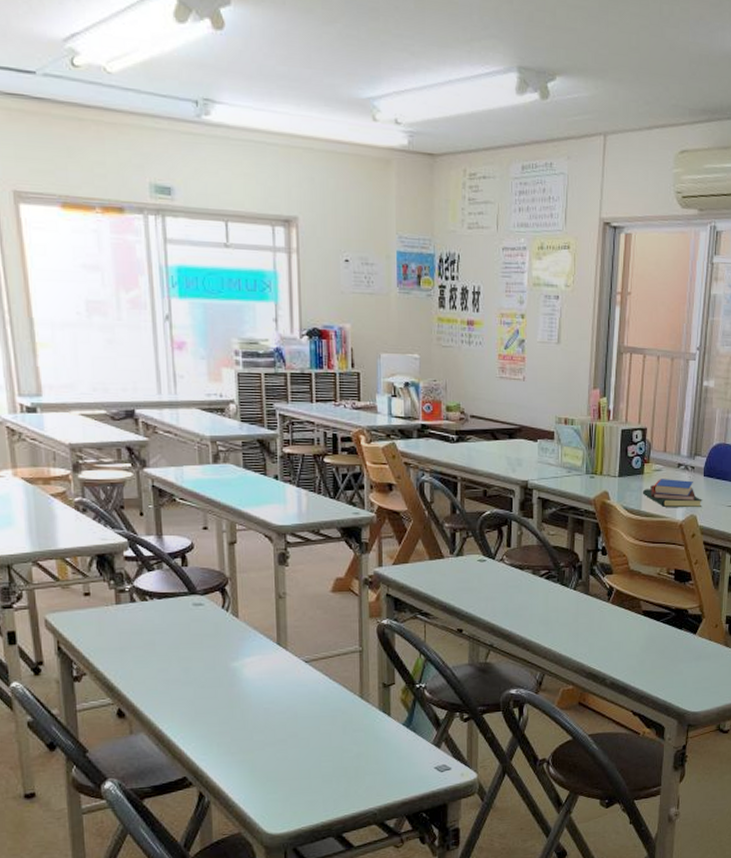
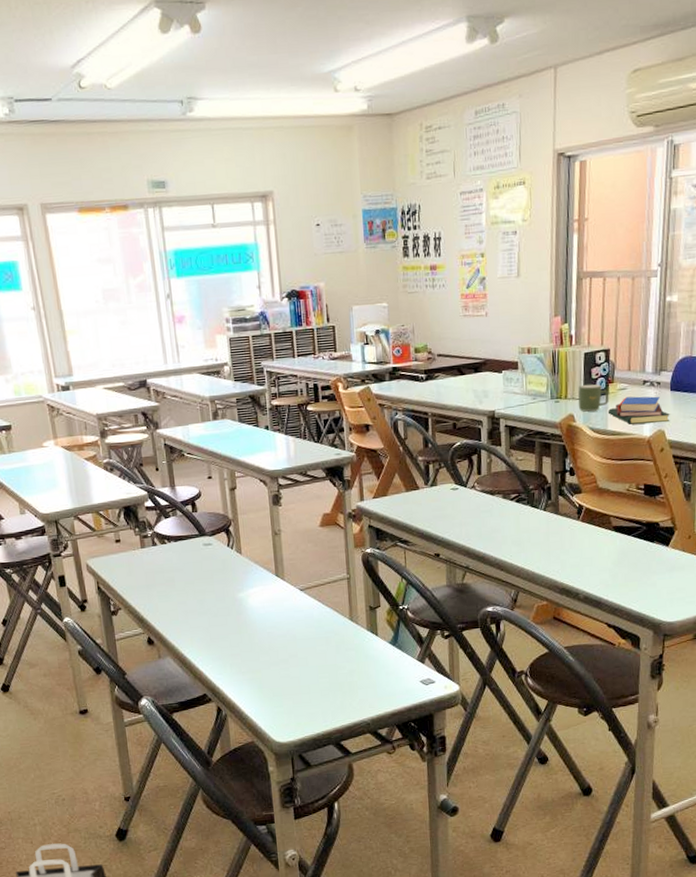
mug: none [614,462,644,490] -> present [578,384,609,412]

